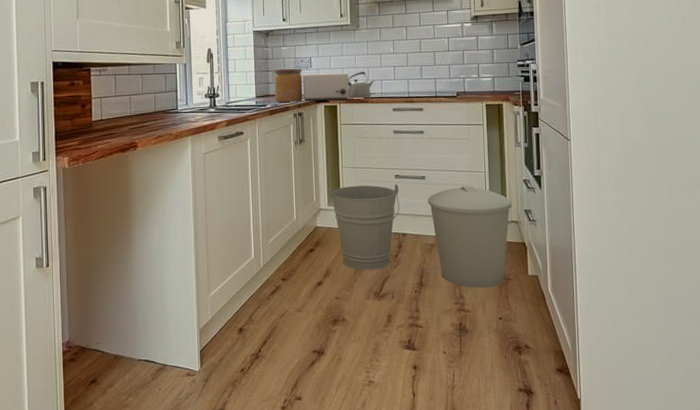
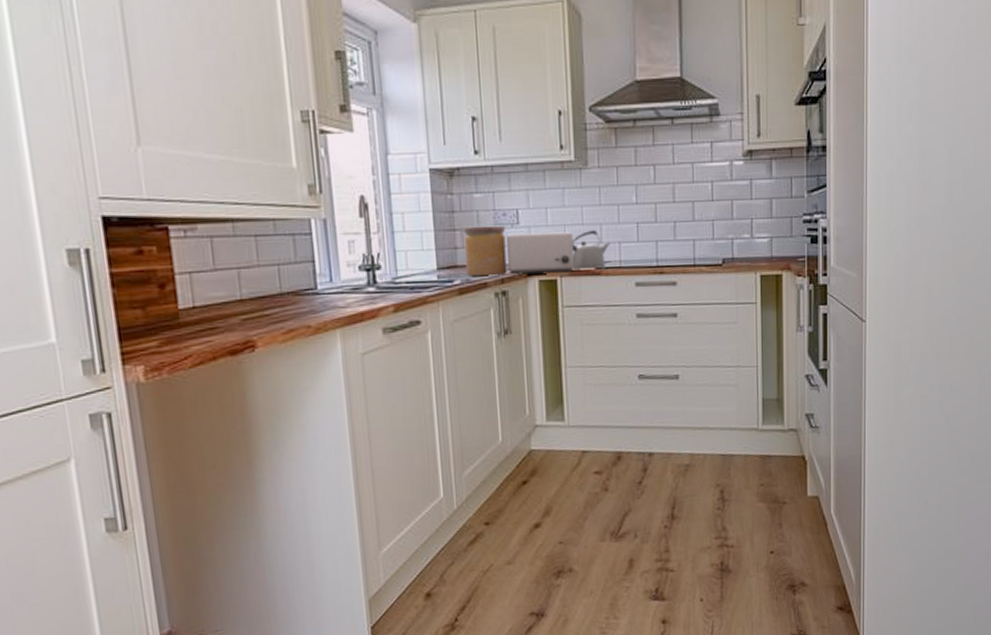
bucket: present [329,183,400,270] -> none [547,386,645,505]
trash can: present [427,186,513,288] -> none [681,385,791,517]

